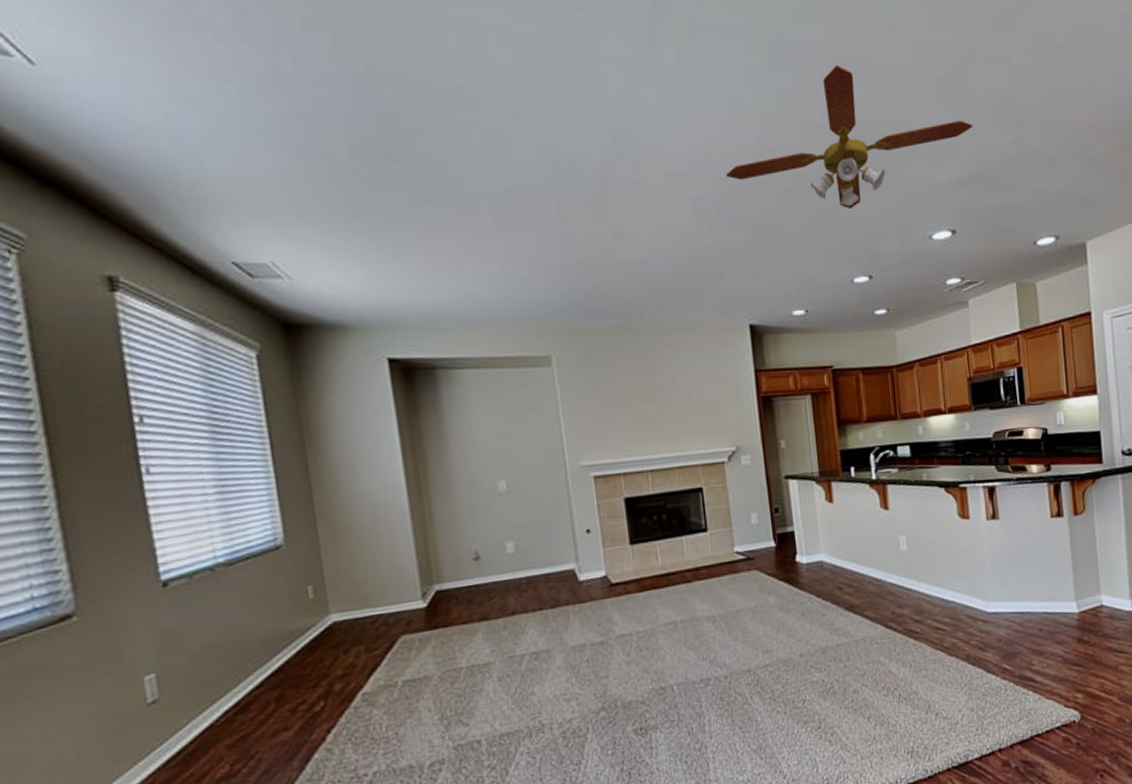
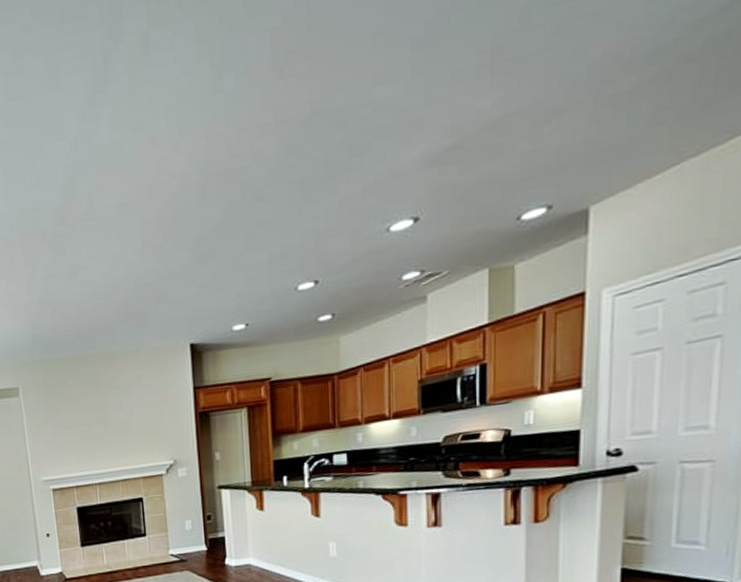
ceiling fan: present [725,65,974,208] -> none [172,51,452,212]

